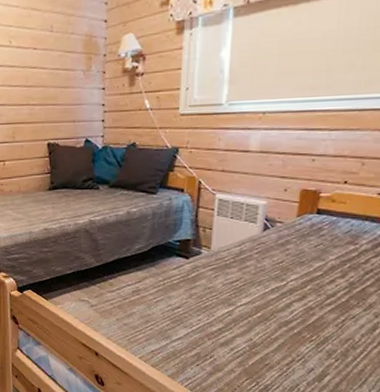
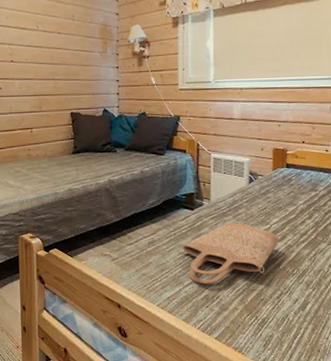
shopping bag: none [170,276,297,342] -> present [181,223,279,284]

